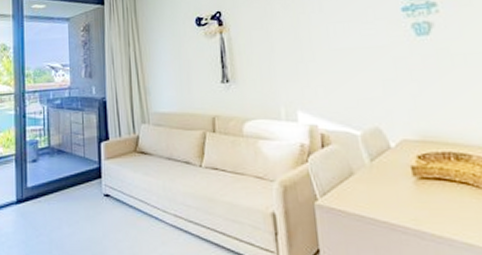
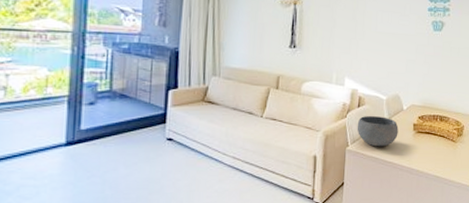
bowl: none [324,158,390,201] -> present [357,116,399,147]

